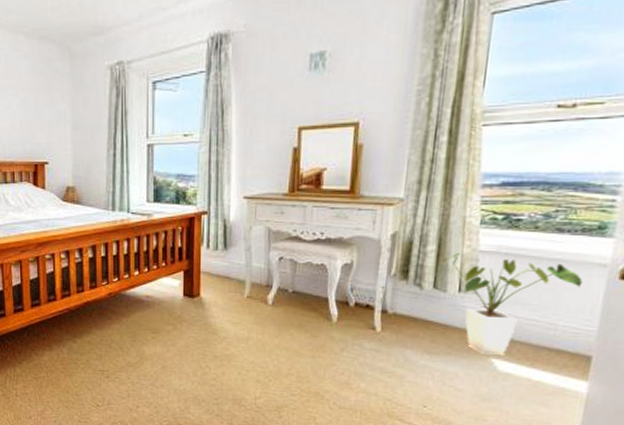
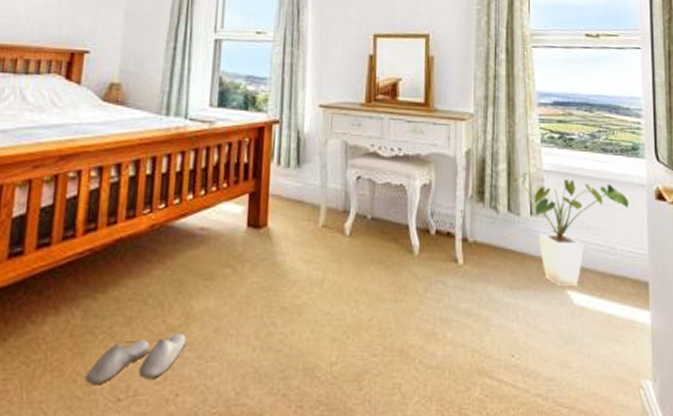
slippers: none [74,367,141,396] -> present [85,333,186,386]

